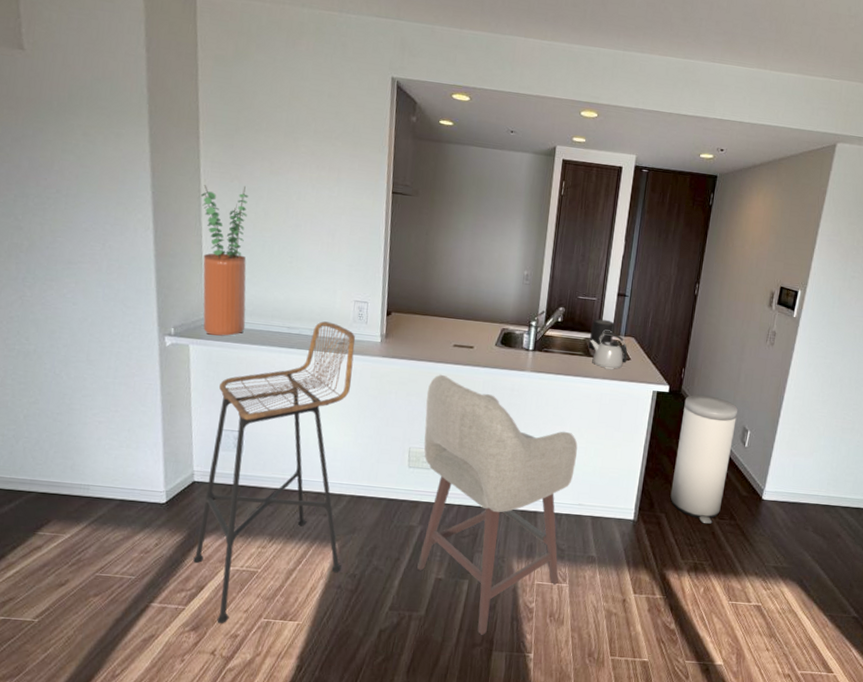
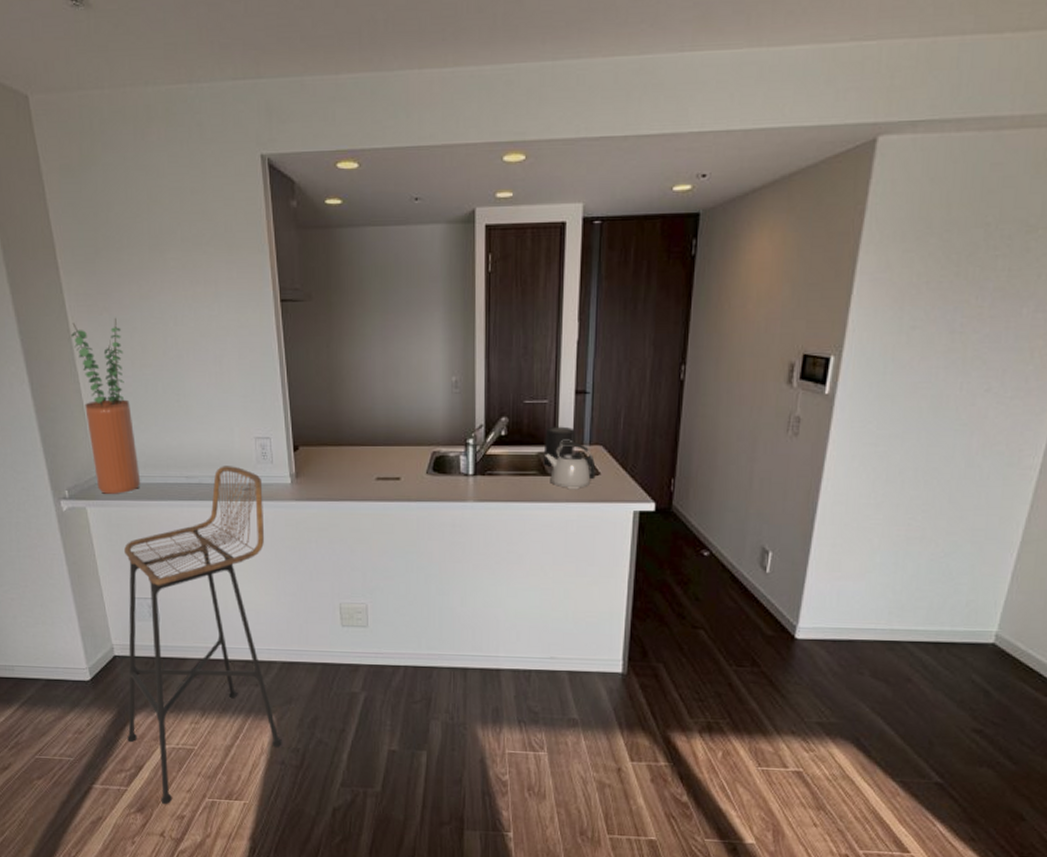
bar stool: present [417,374,578,635] -> none [351,514,543,812]
pedal bin: present [670,394,738,525] -> none [668,510,752,674]

